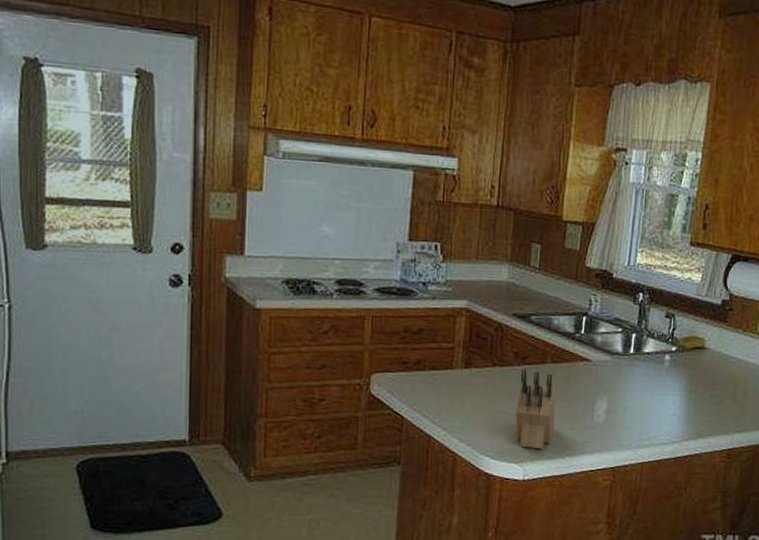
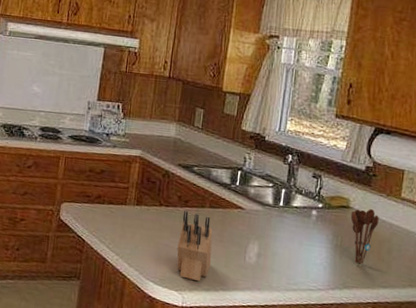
utensil holder: none [705,347,735,410] -> present [350,208,379,265]

